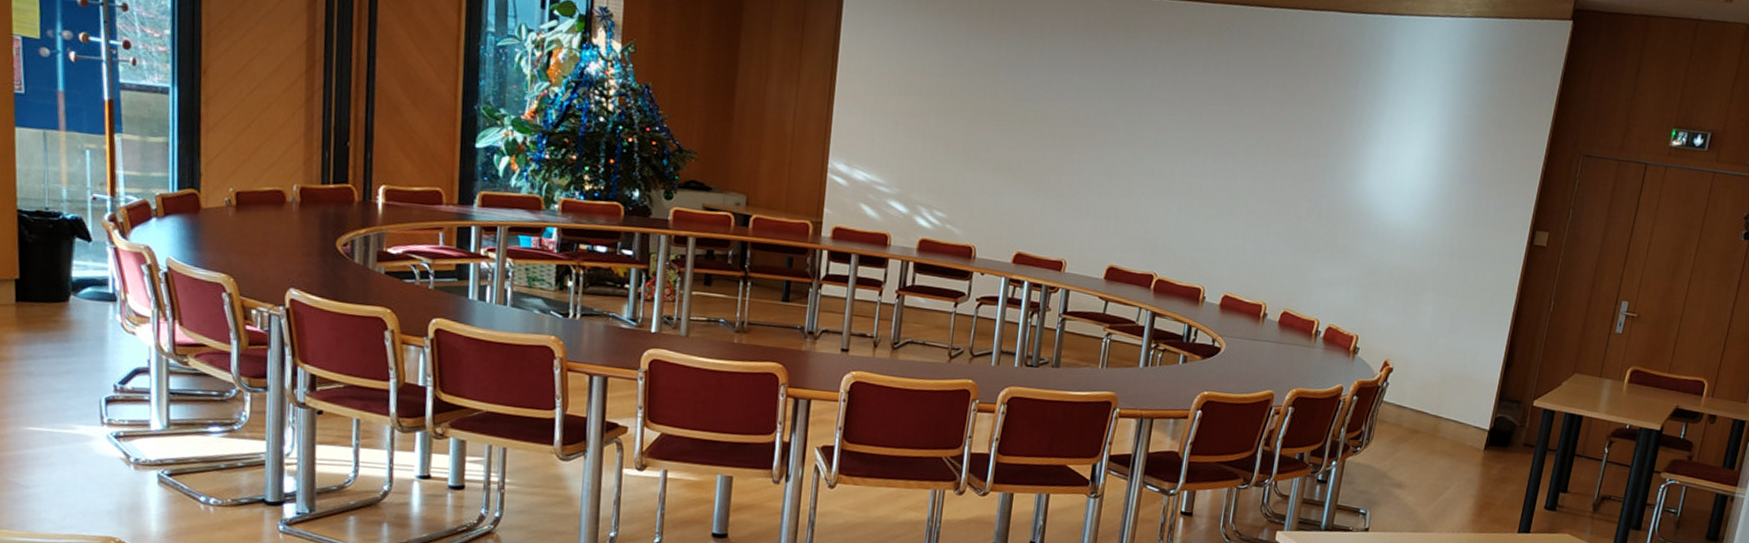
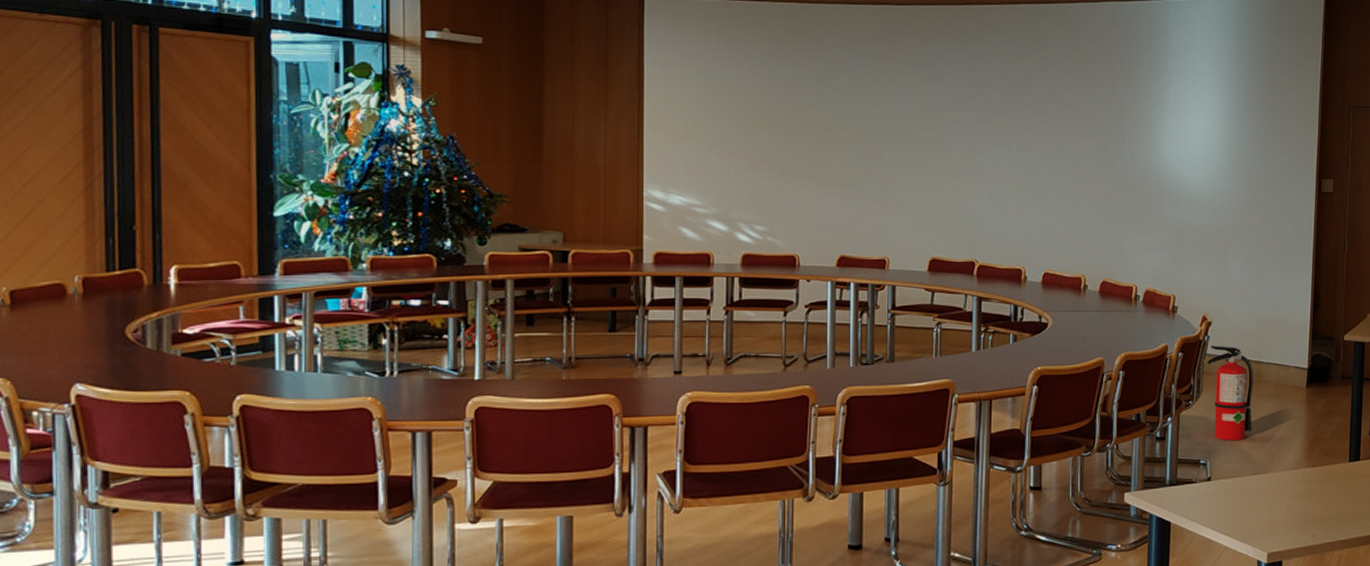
fire extinguisher: none [1379,392,1430,495] -> present [1207,345,1254,440]

